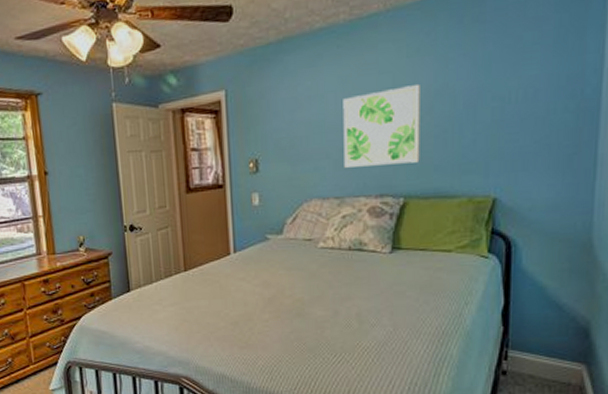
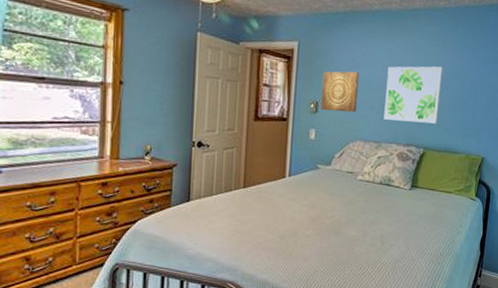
wall art: none [260,112,306,169] -> present [320,71,359,112]

